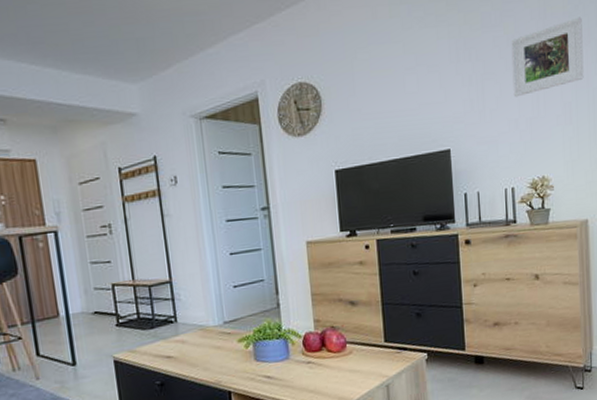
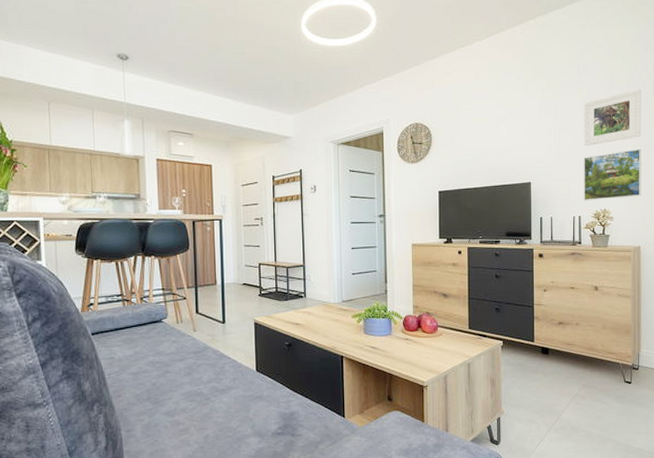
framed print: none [514,94,587,168] -> present [584,148,641,201]

